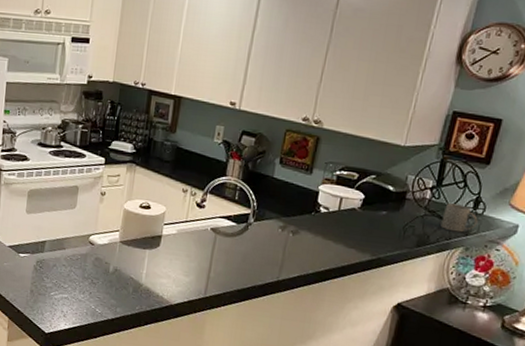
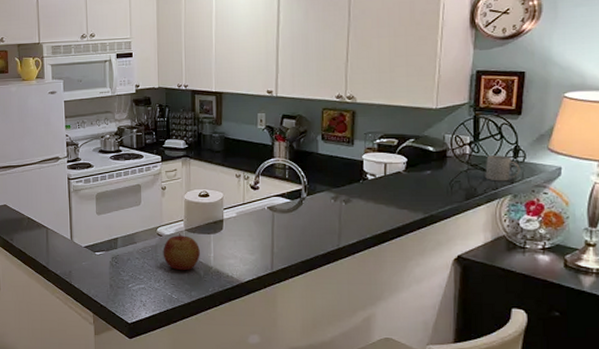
apple: none [92,244,133,285] -> present [163,233,200,270]

